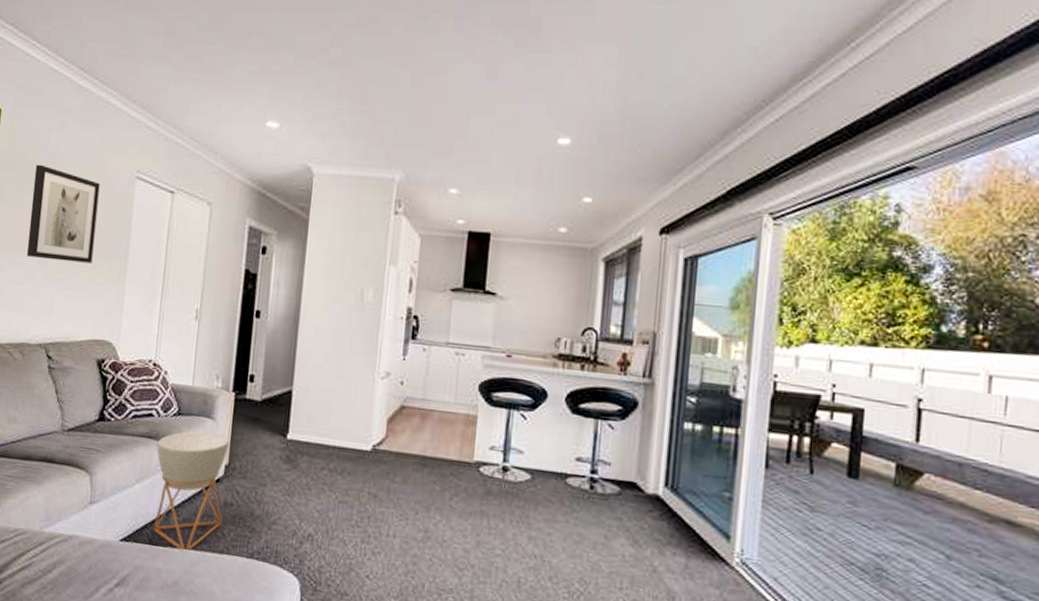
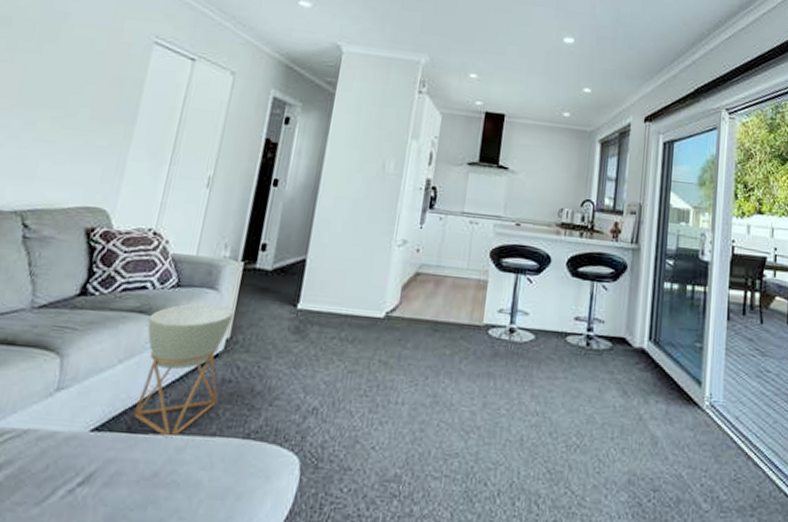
wall art: present [26,164,100,263] -> none [11,21,112,126]

